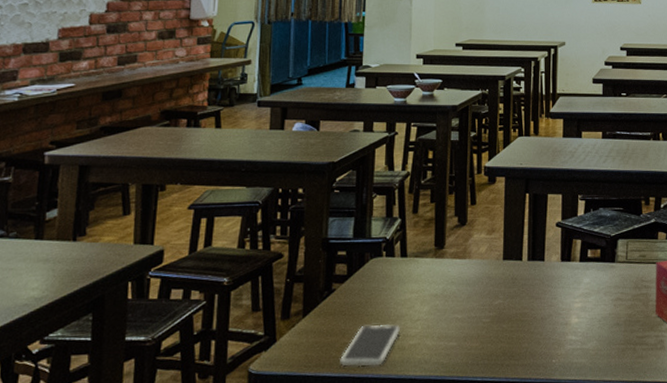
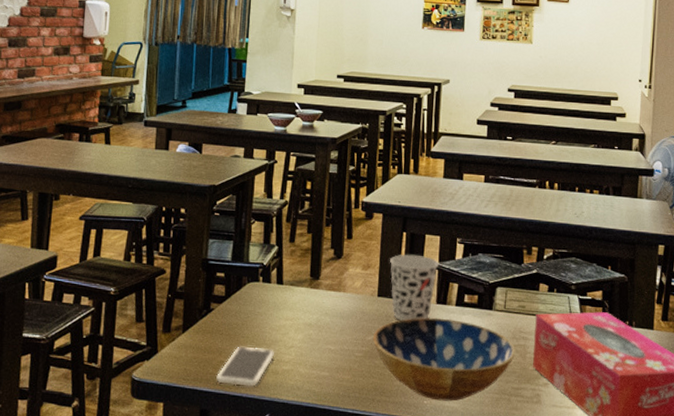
bowl: none [499,275,639,358] -> present [372,318,516,401]
cup: none [514,214,562,282] -> present [390,254,439,321]

